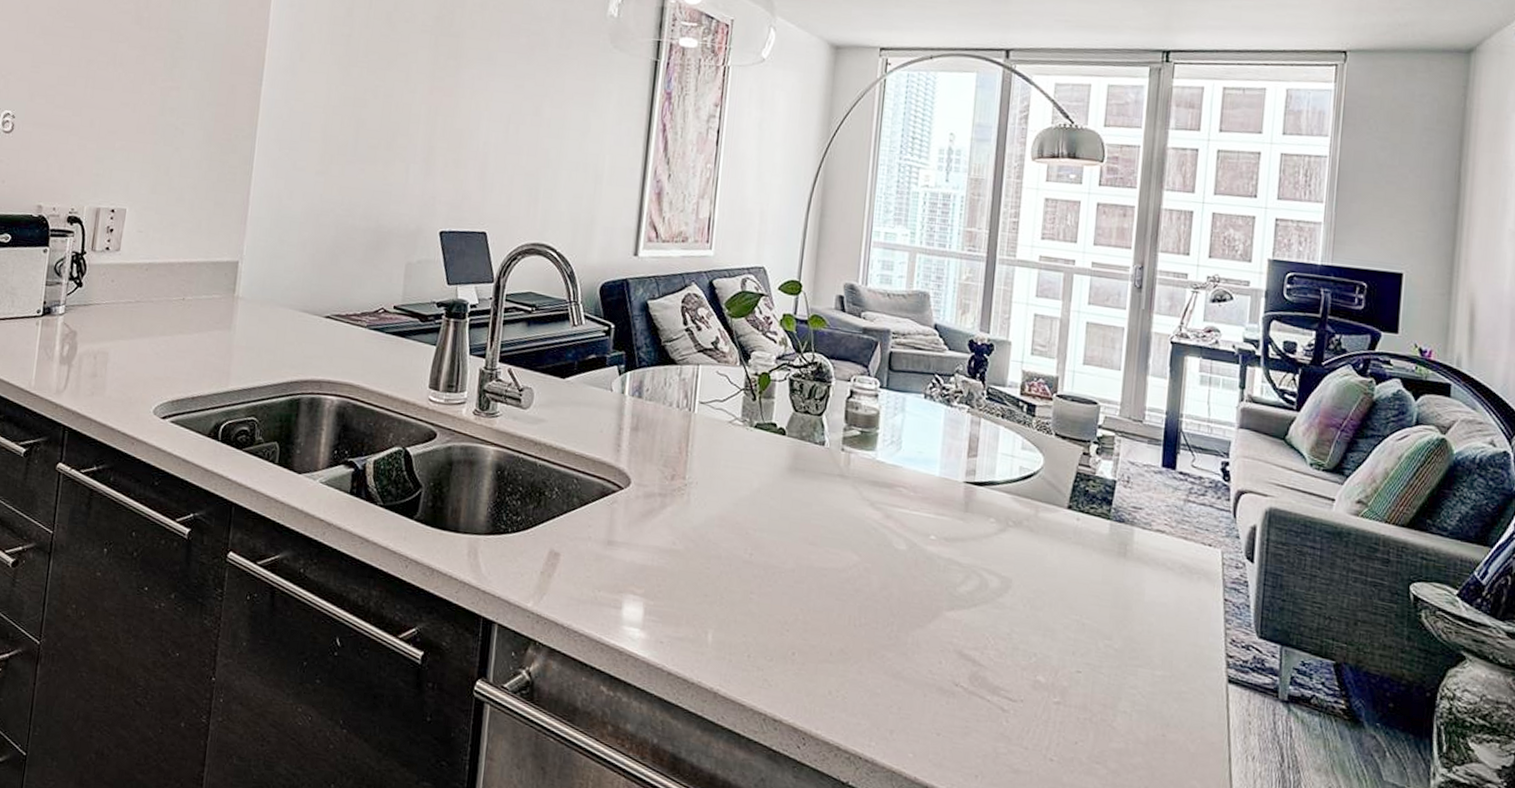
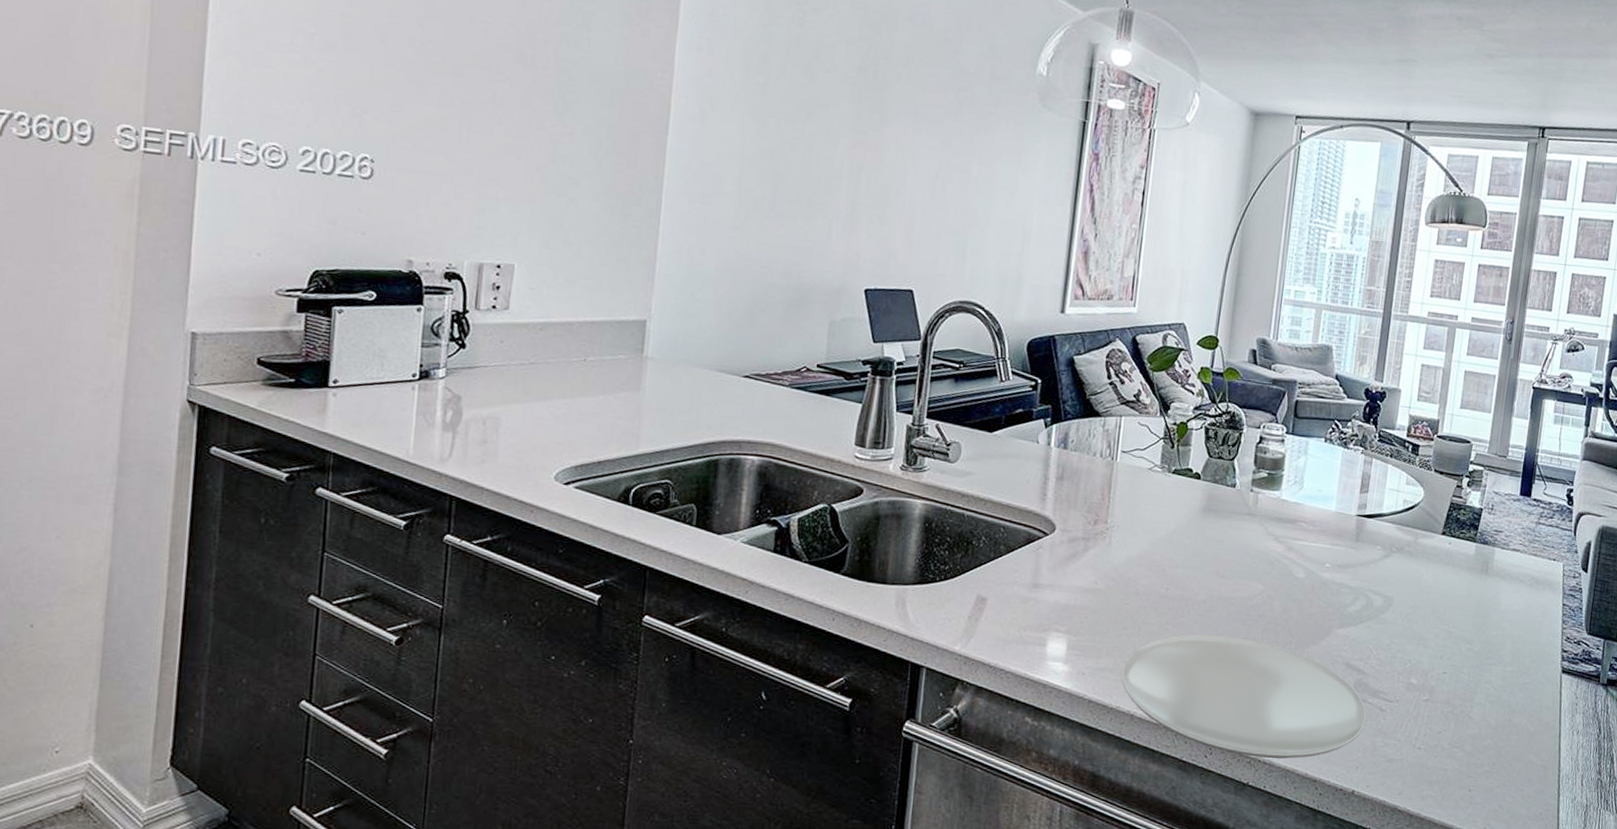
plate: none [702,606,986,759] -> present [1120,634,1367,759]

